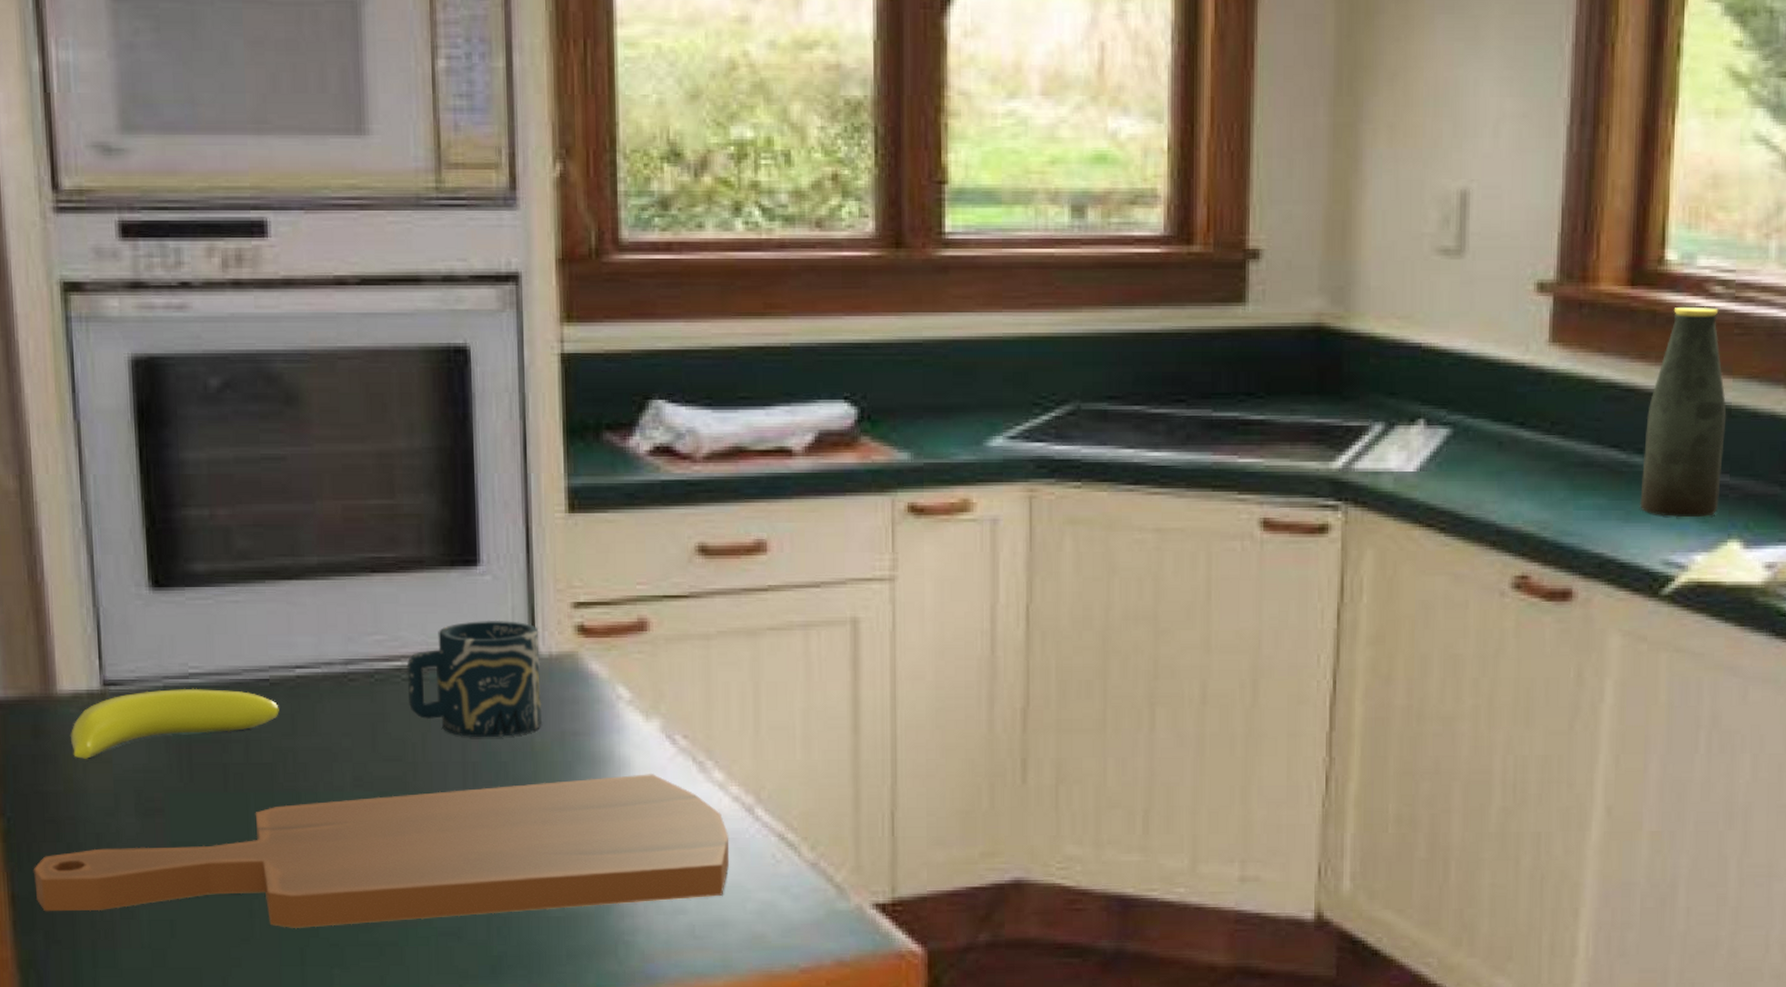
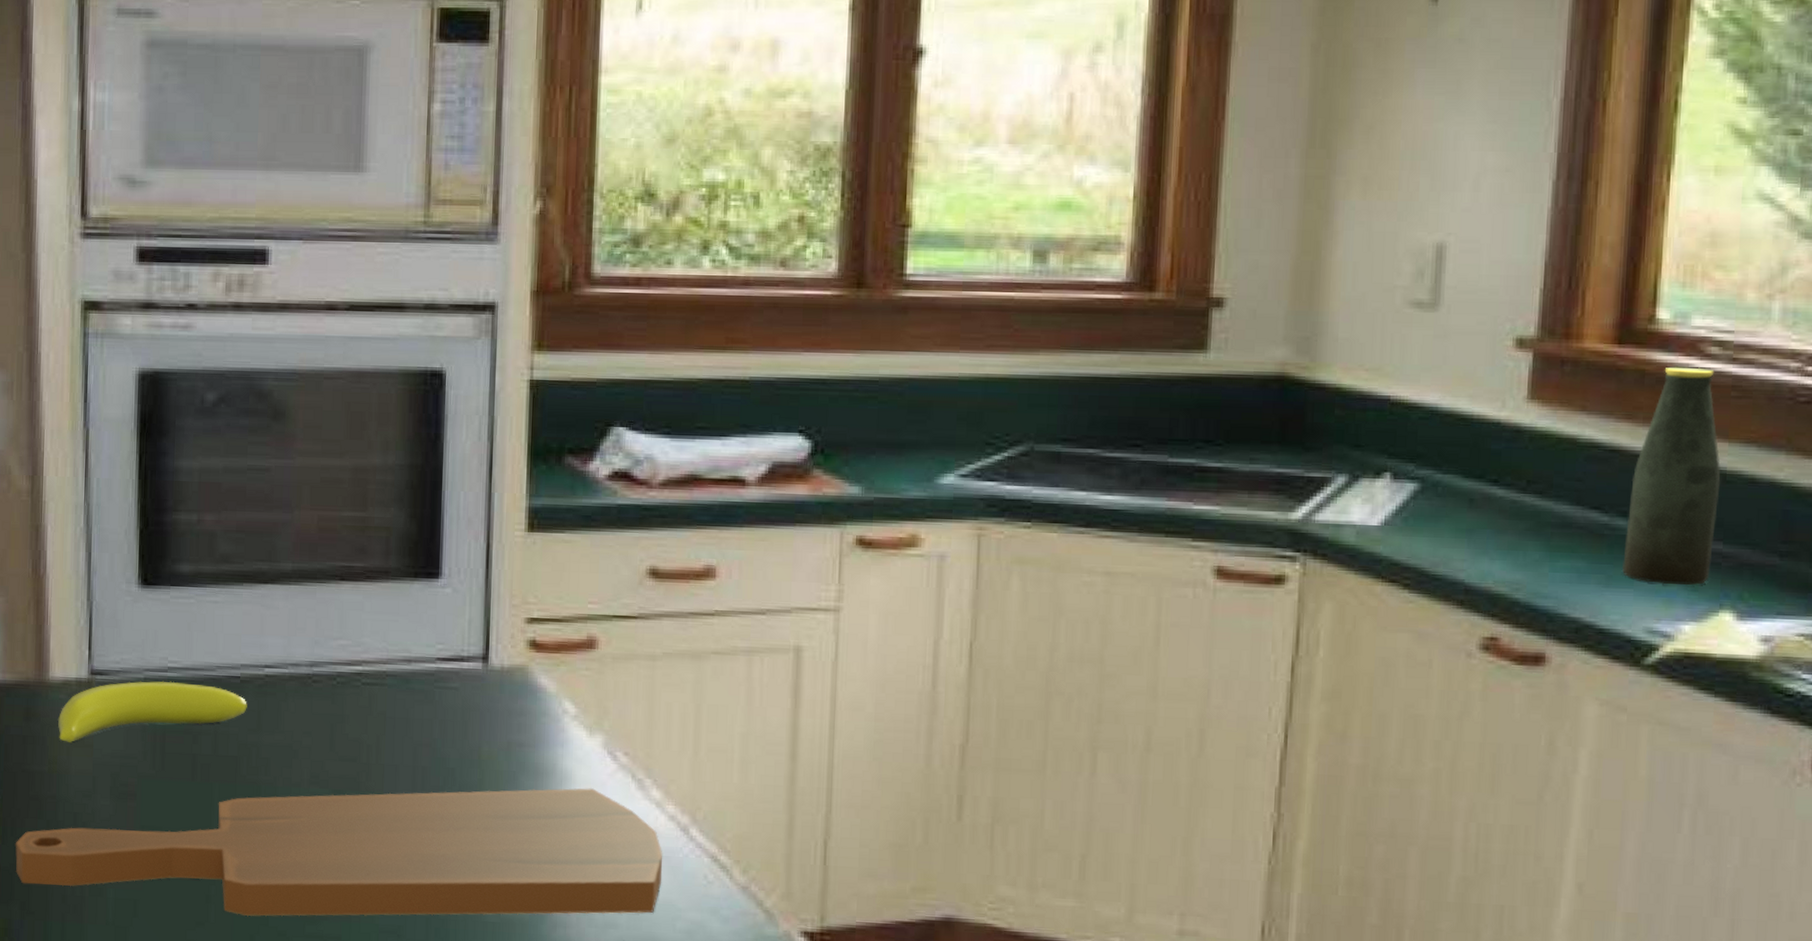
cup: present [406,620,542,738] -> none [366,630,493,744]

